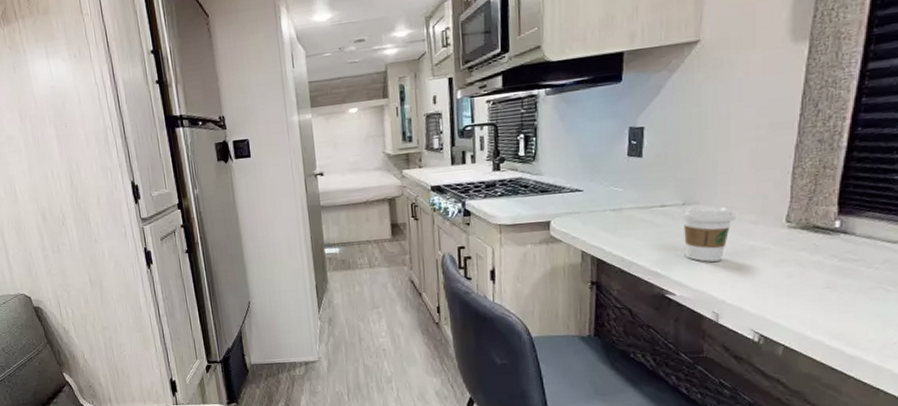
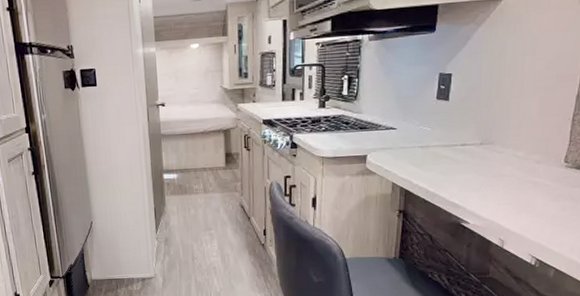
coffee cup: present [679,205,737,262] -> none [477,145,524,195]

